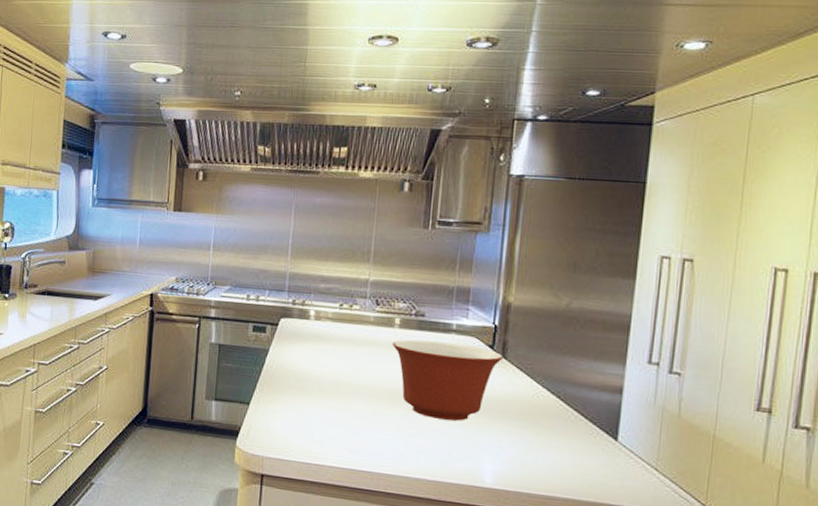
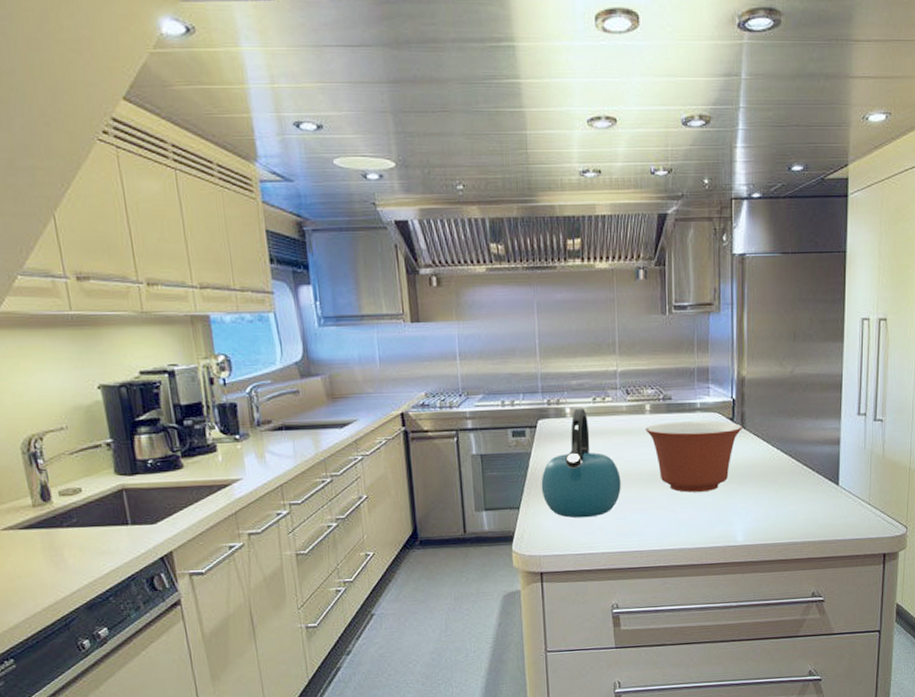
kettle: none [274,311,359,427] -> present [541,408,621,518]

